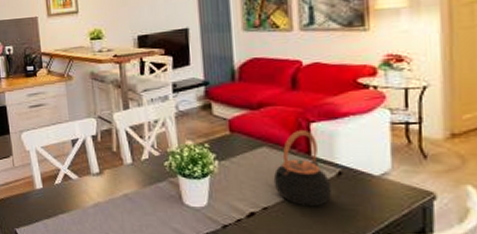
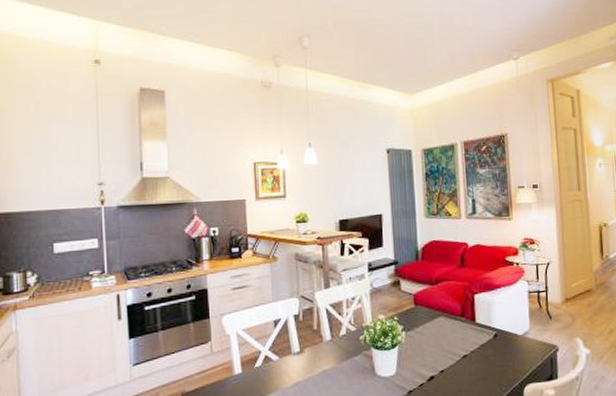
teapot: present [273,129,333,207] -> none [448,300,491,367]

